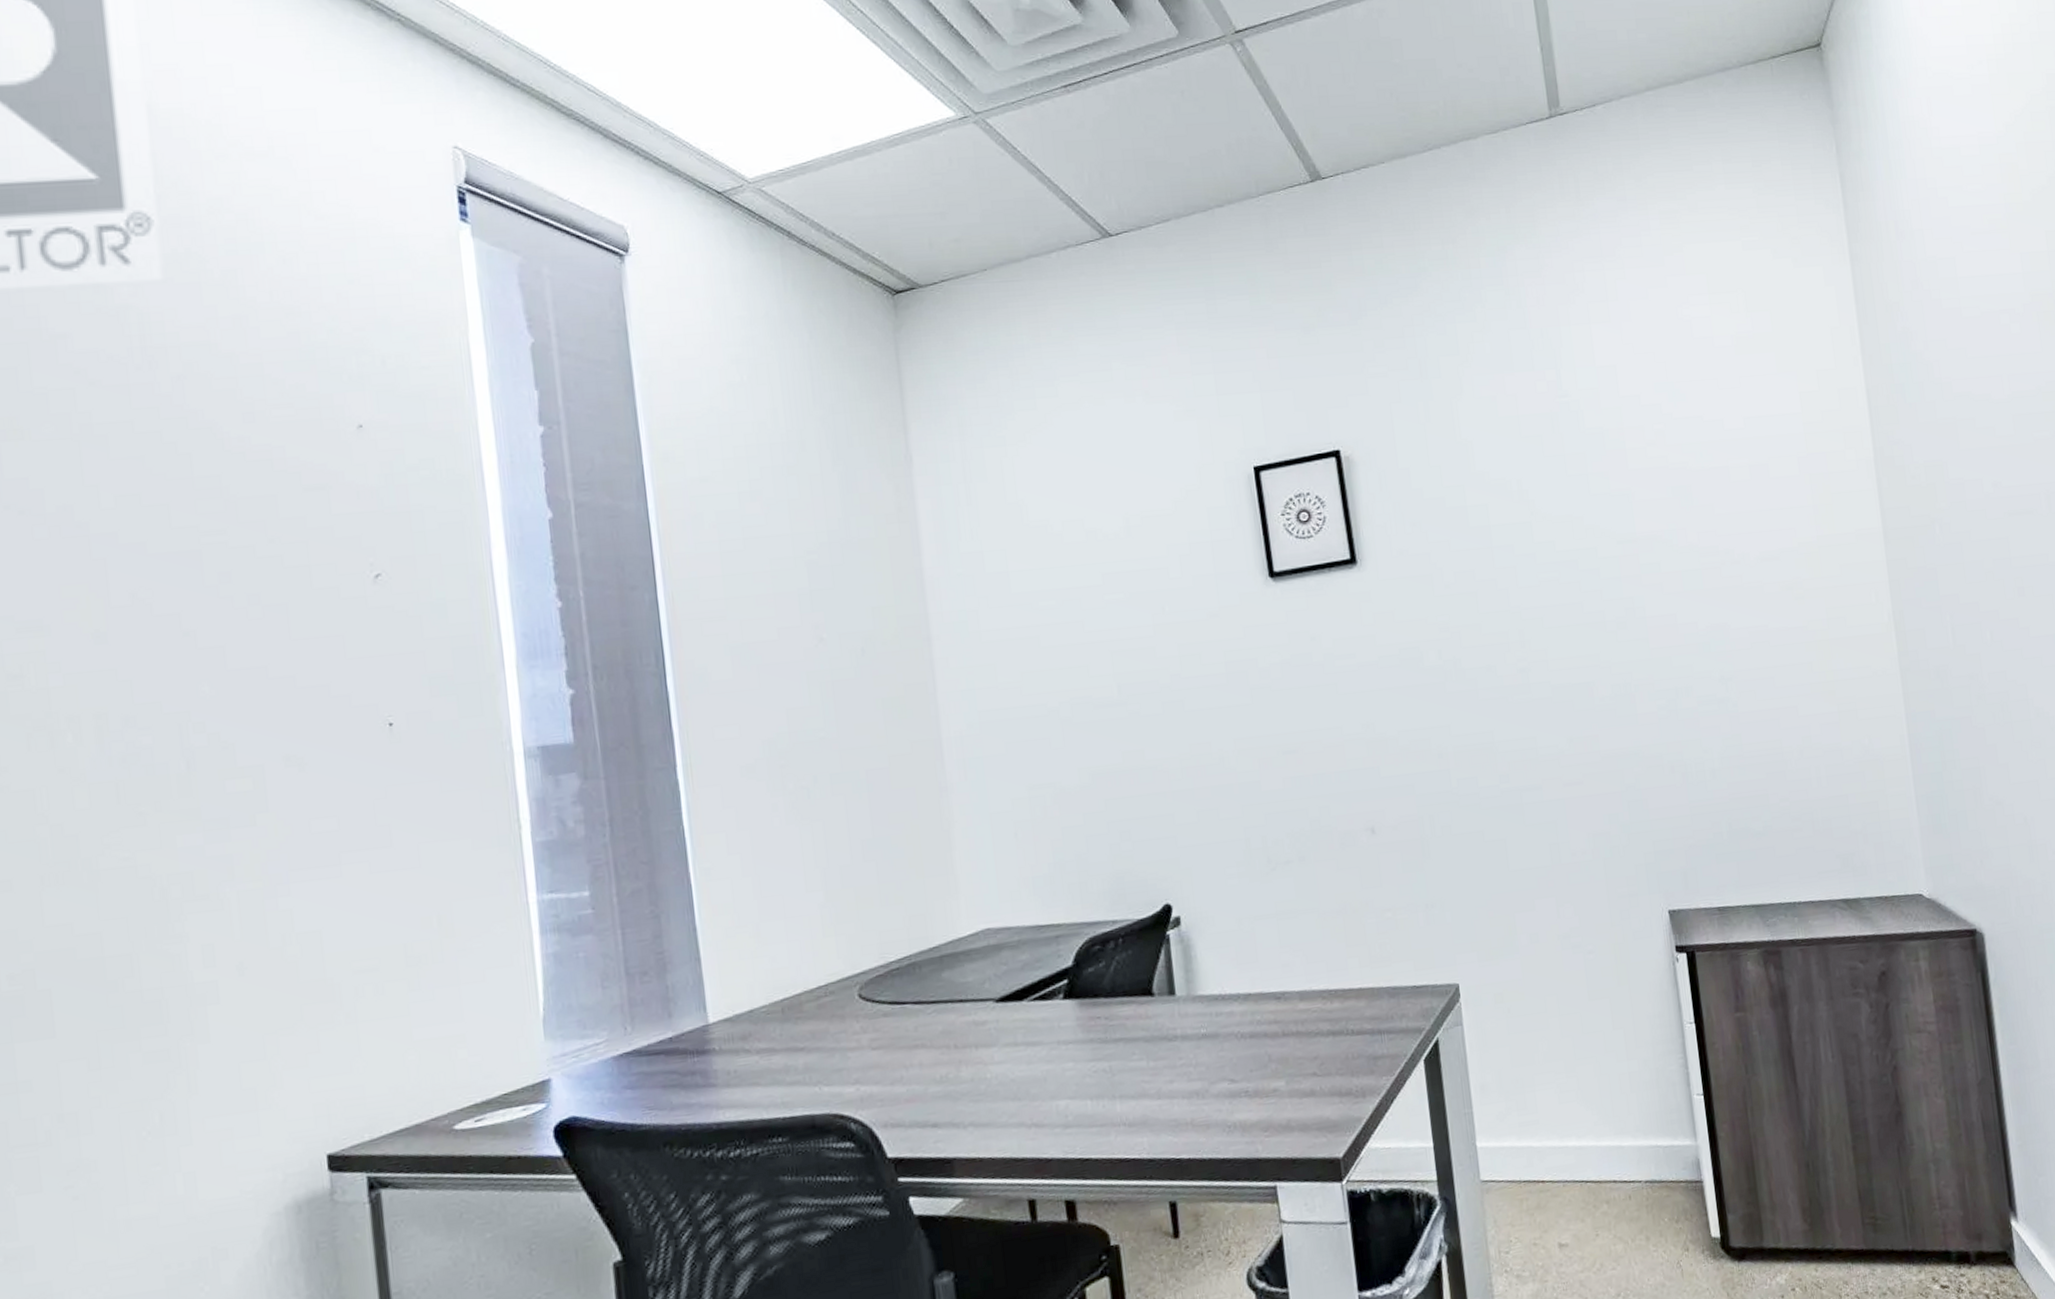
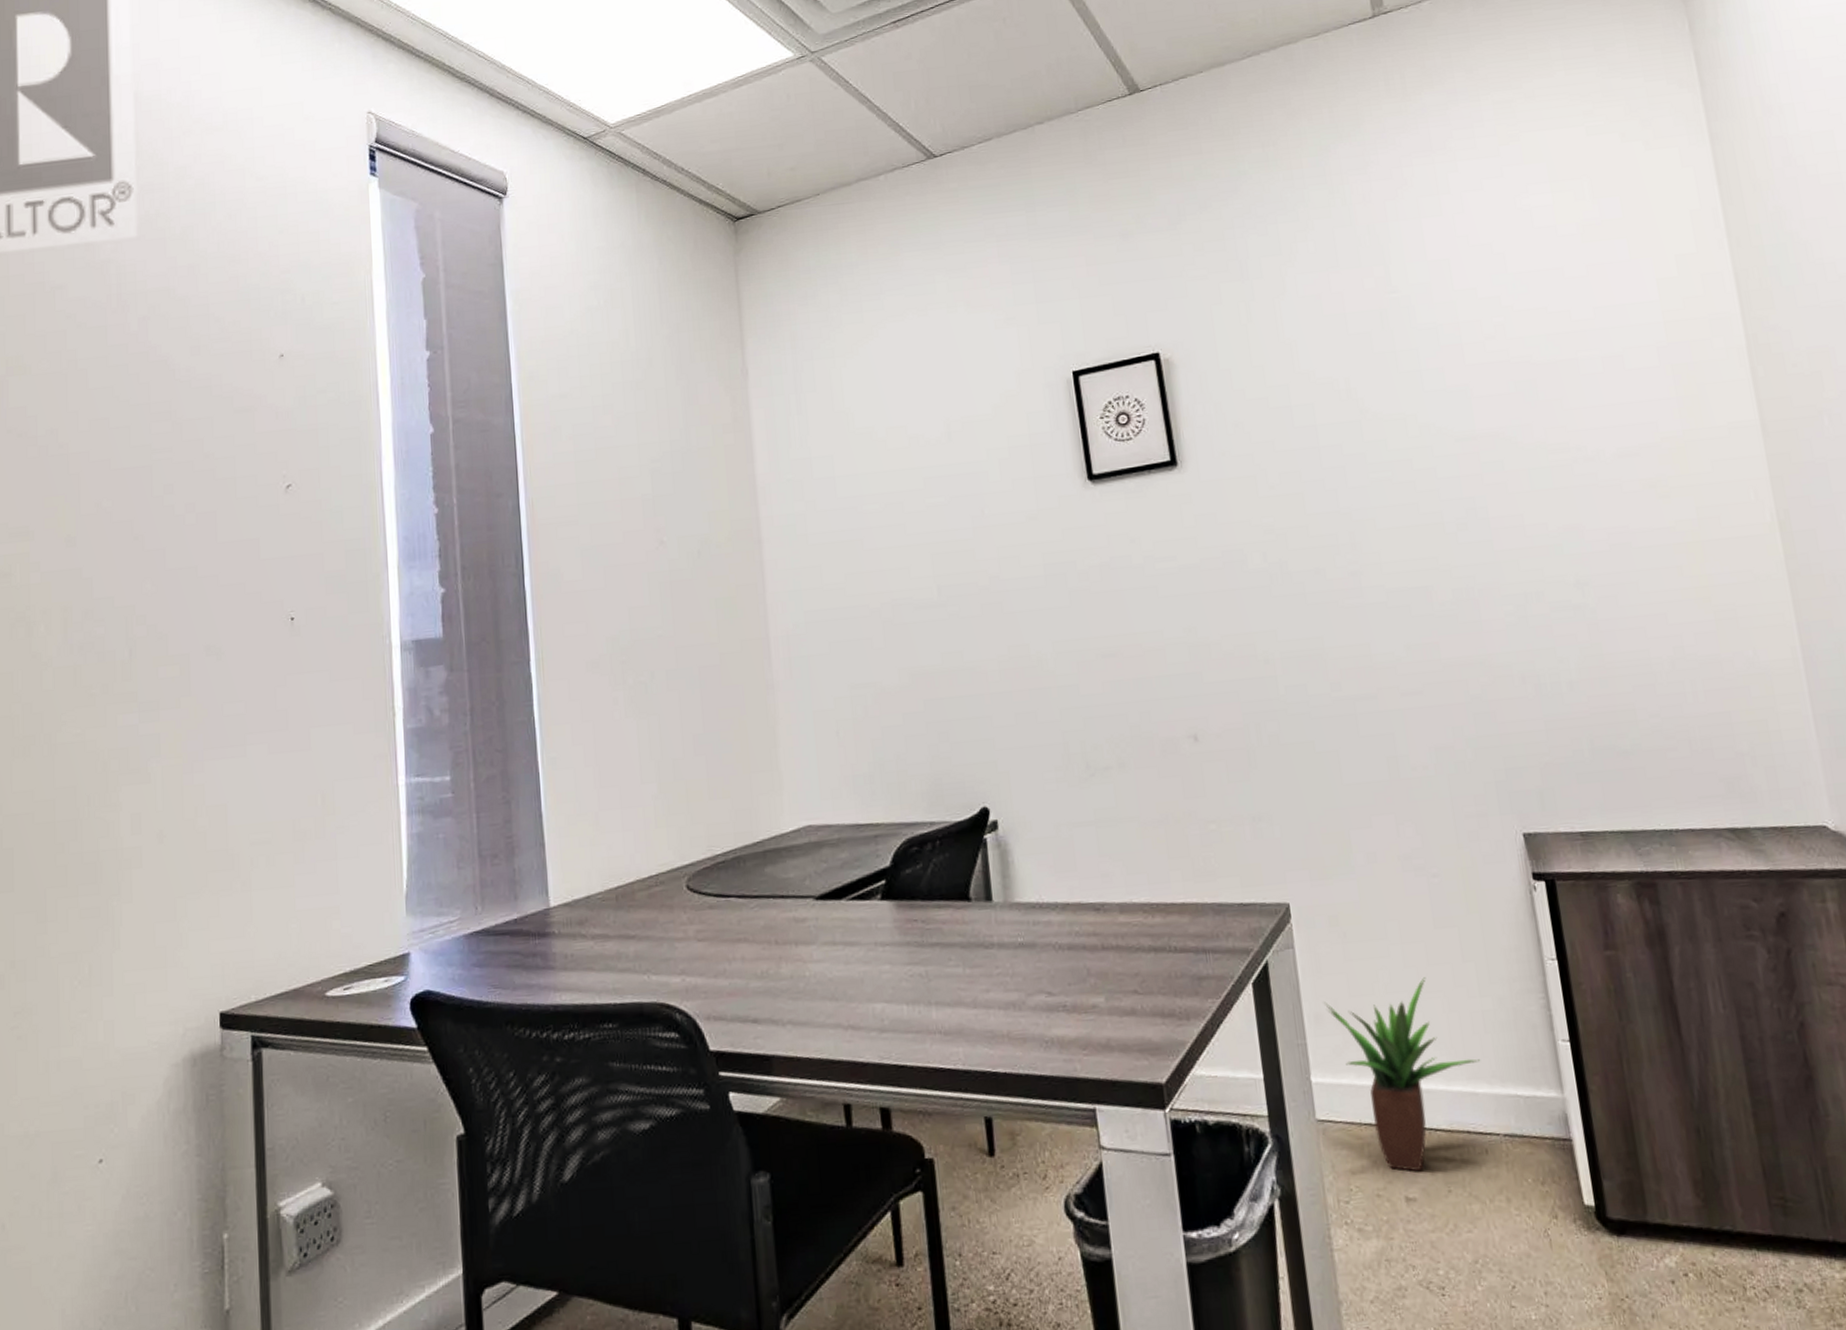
potted plant: none [1489,1045,1627,1221] -> present [1324,977,1481,1172]

